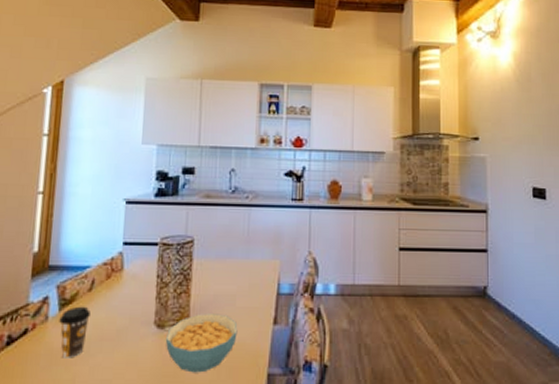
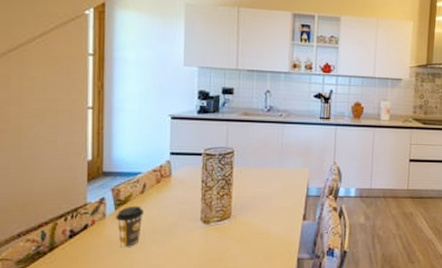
cereal bowl: present [165,314,238,373] -> none [210,212,273,258]

